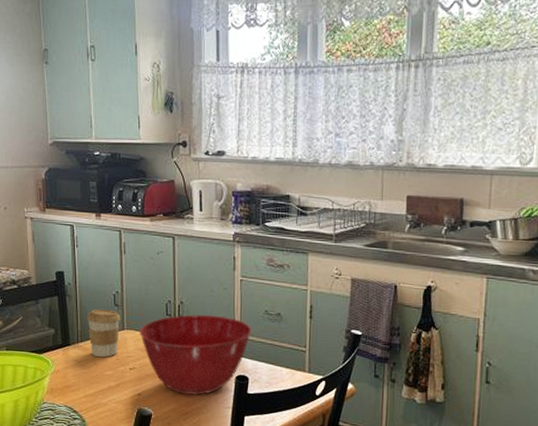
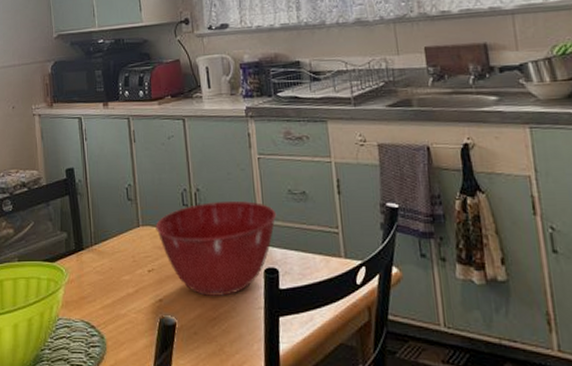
coffee cup: present [86,309,121,358] -> none [99,205,135,261]

